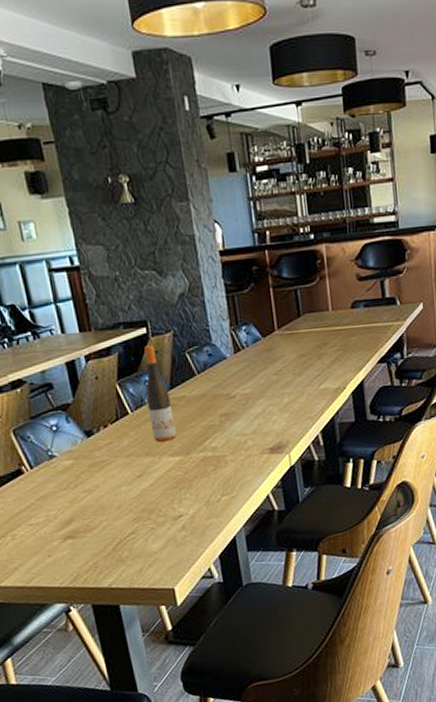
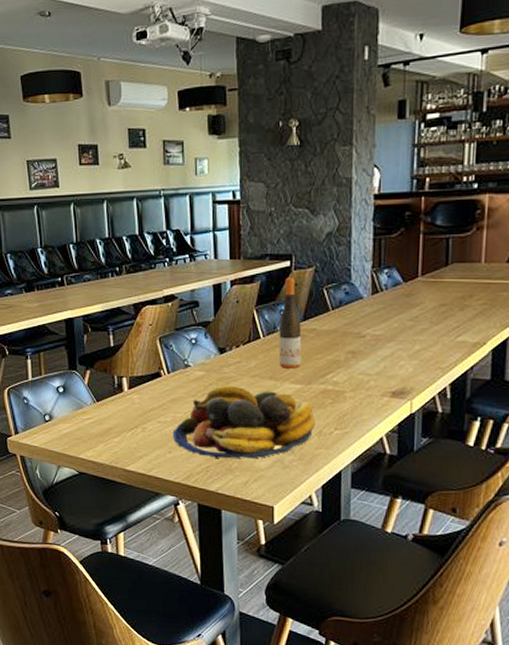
fruit bowl: none [49,467,203,552] -> present [173,385,316,459]

